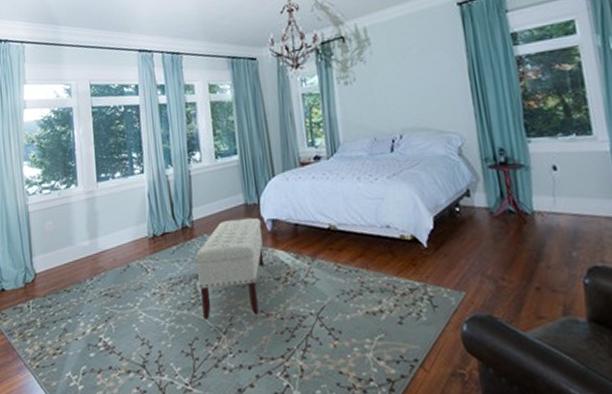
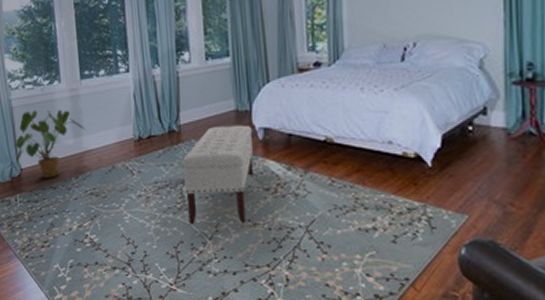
house plant: none [27,212,100,282] -> present [12,109,85,178]

